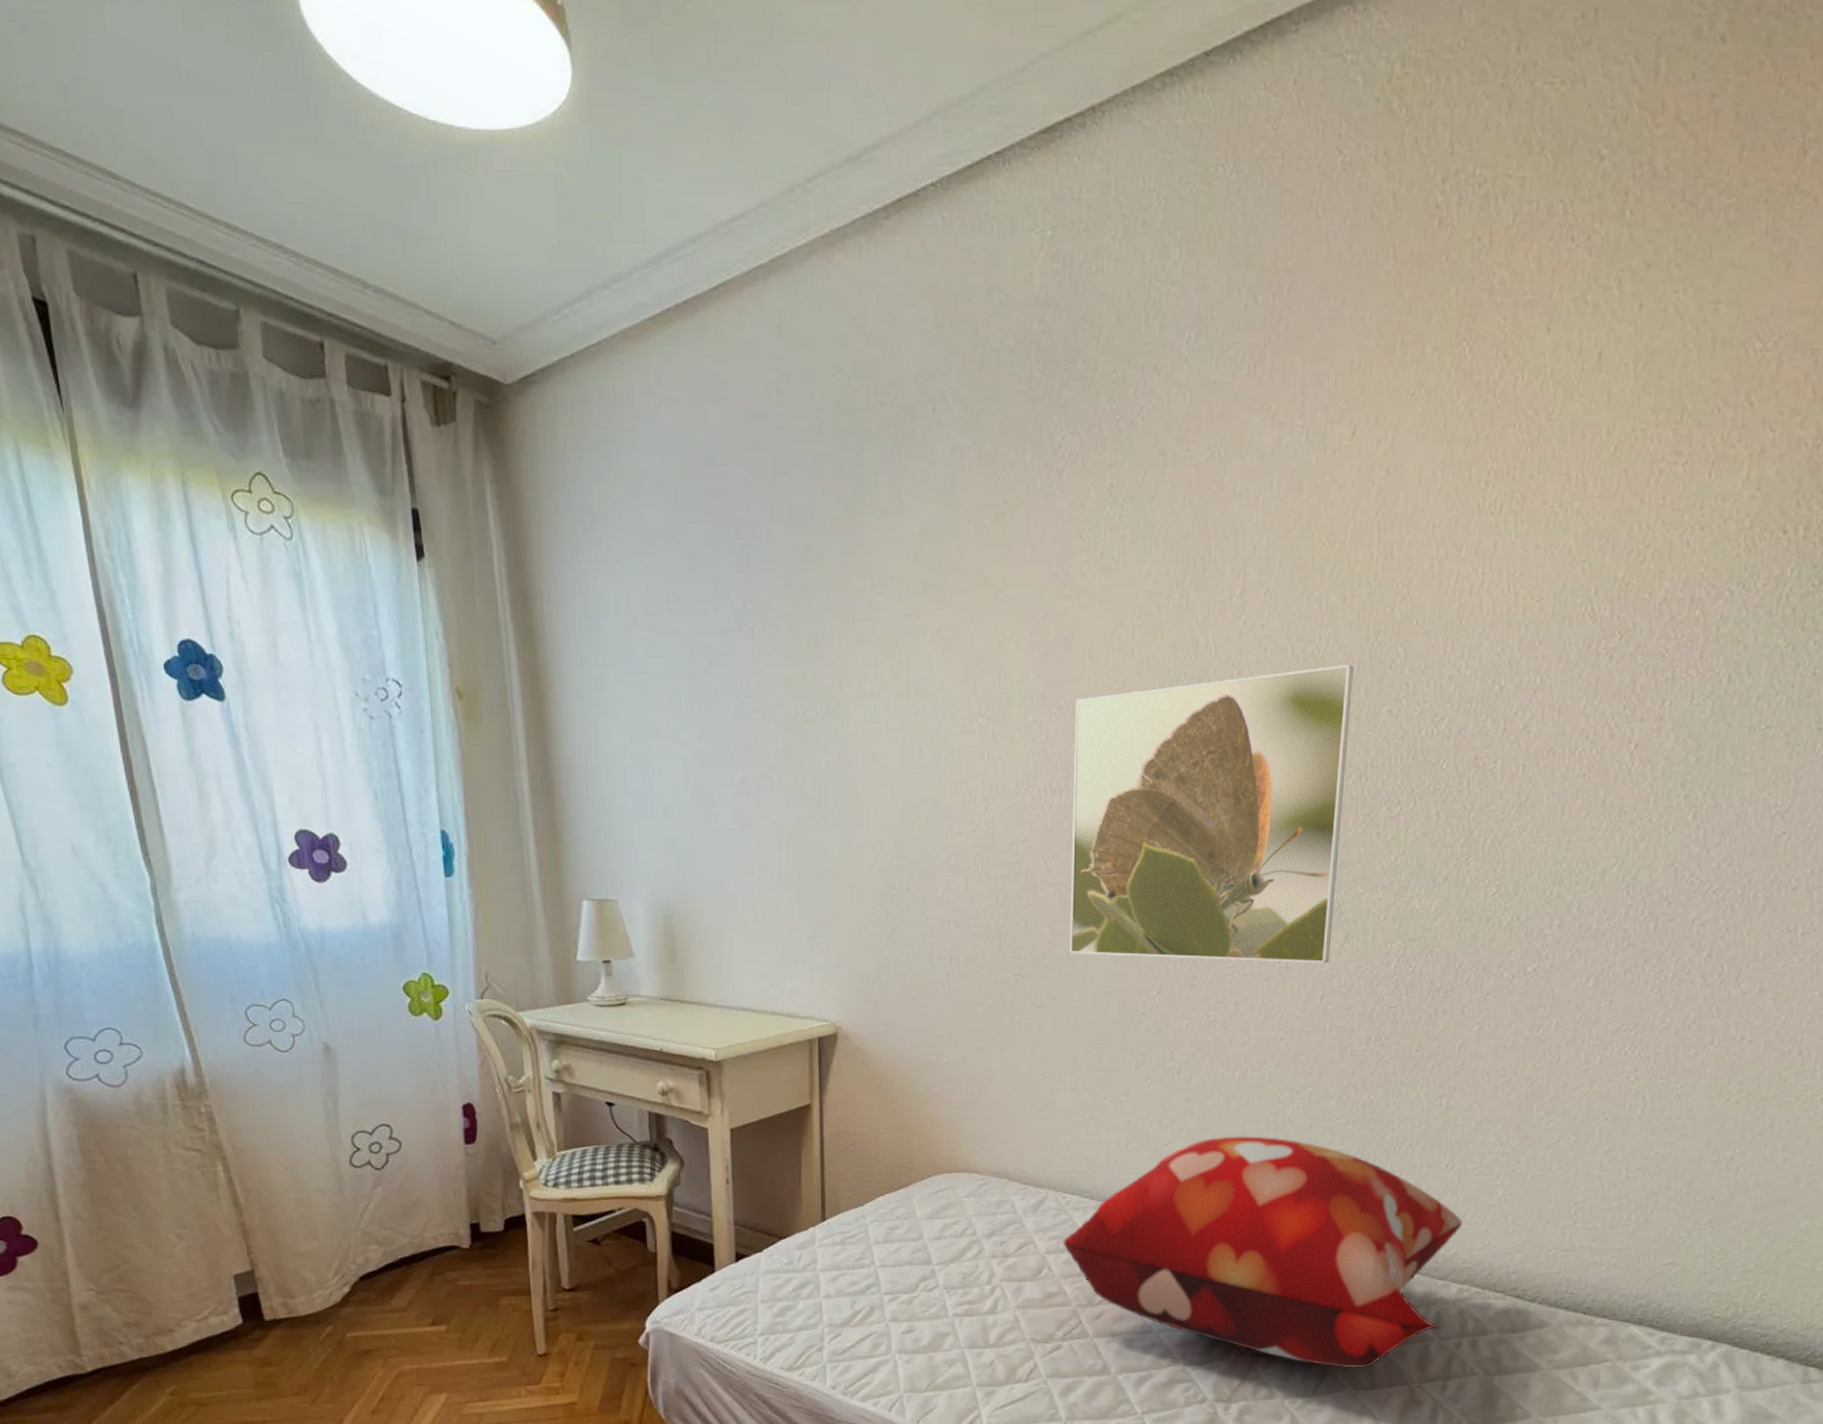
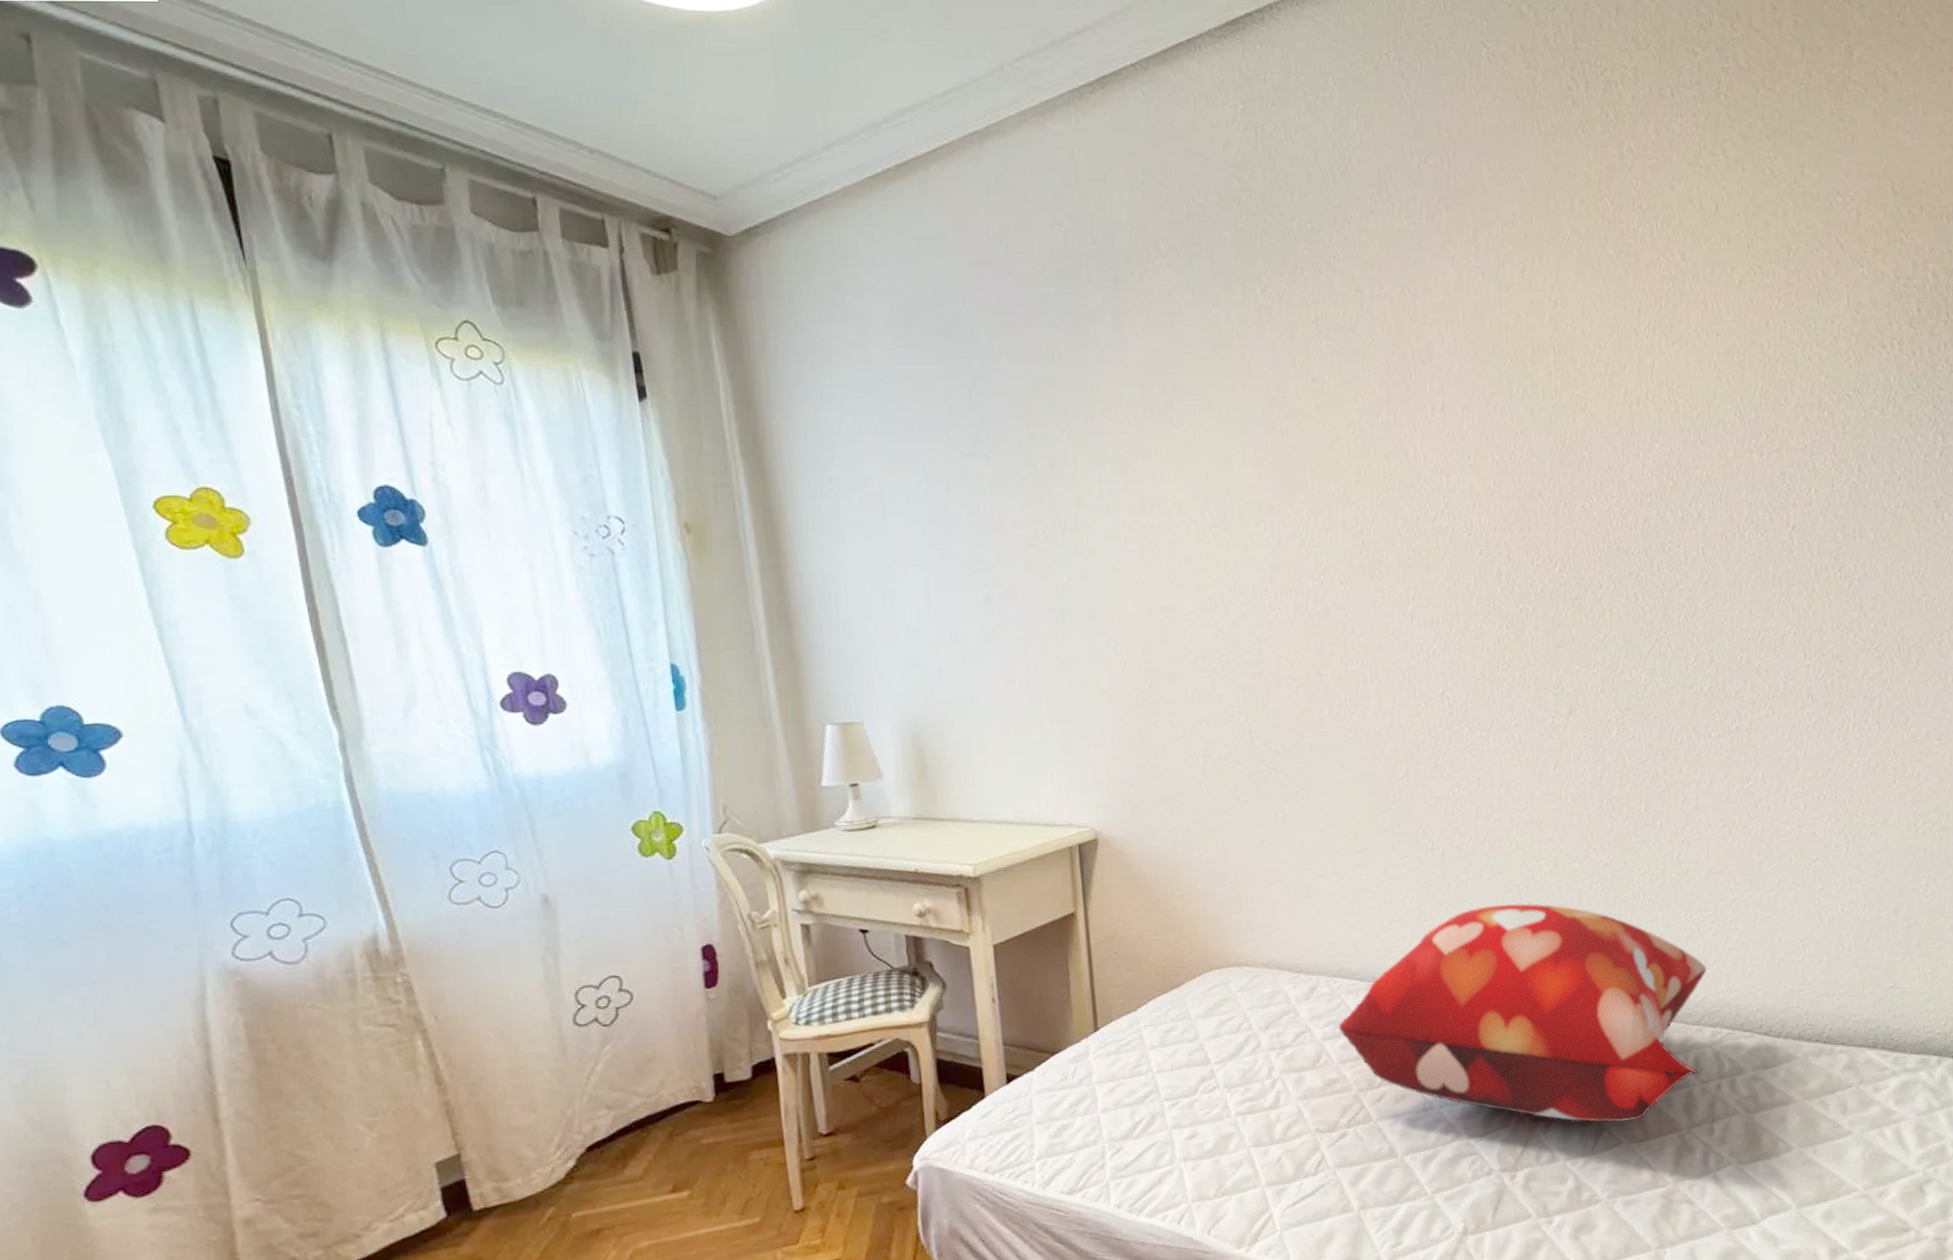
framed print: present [1069,664,1353,964] -> none [1302,468,1558,744]

